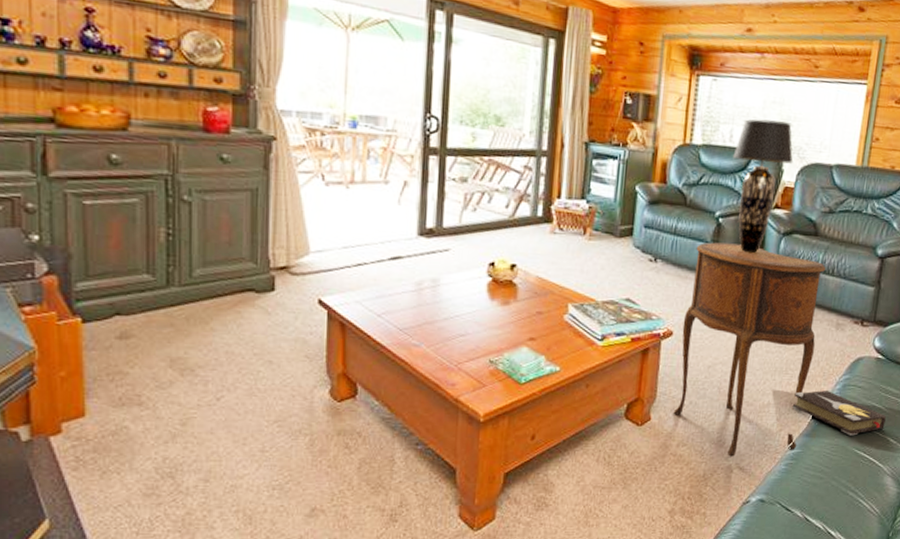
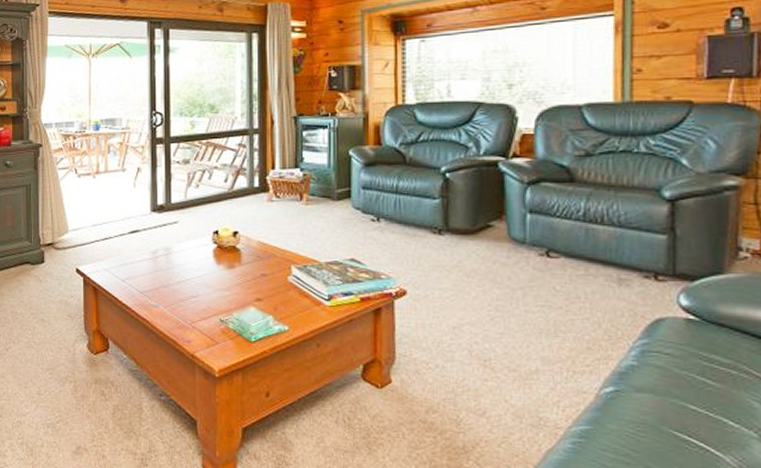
side table: present [673,242,826,457] -> none [417,198,592,429]
table lamp: present [733,119,793,253] -> none [454,69,529,205]
hardback book: present [792,390,886,436] -> none [570,357,716,414]

